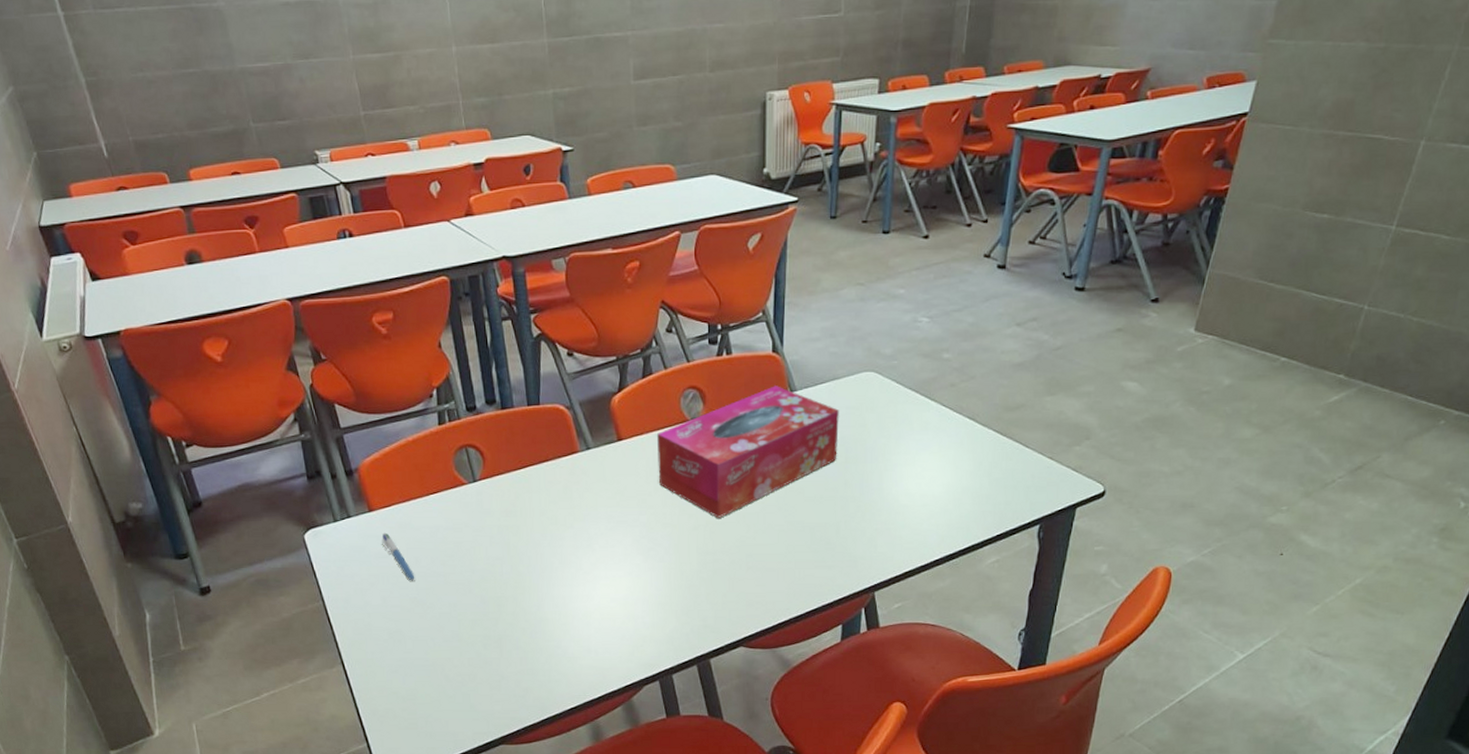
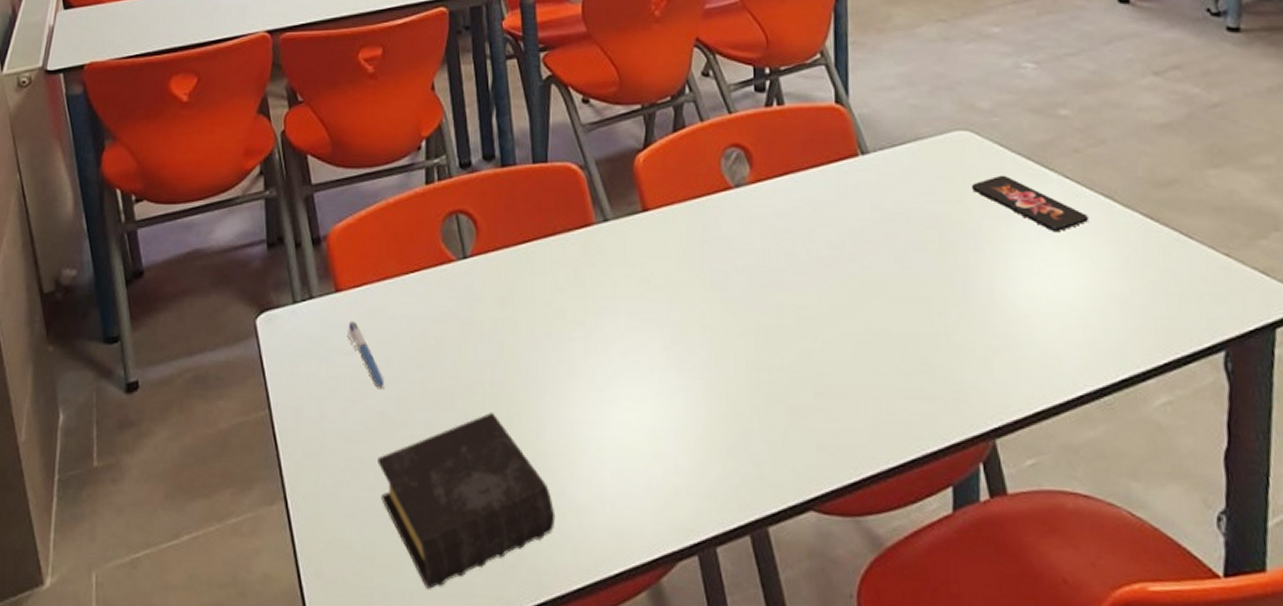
book: none [414,594,554,716] -> present [378,413,556,589]
tissue box: present [657,386,839,518] -> none [692,146,929,321]
smartphone: none [872,405,957,445] -> present [971,175,1090,231]

